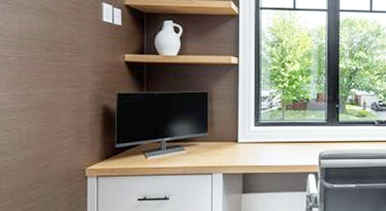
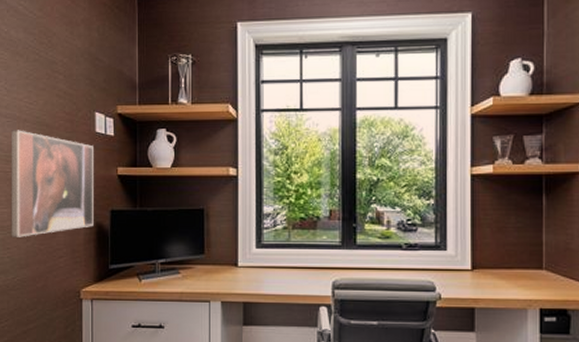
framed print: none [11,16,100,120] -> present [10,130,94,237]

